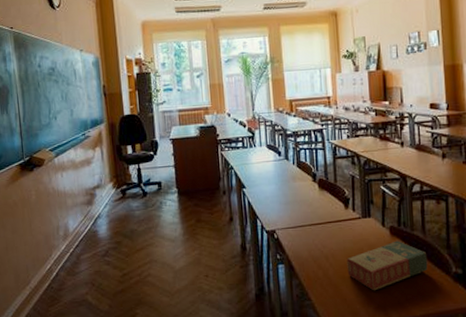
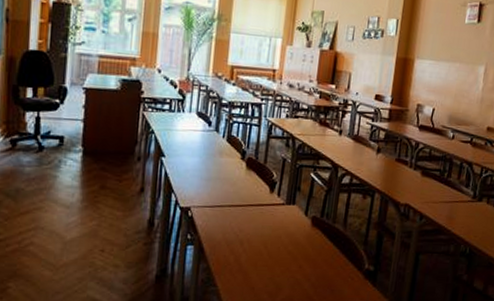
book: present [346,240,428,291] -> none [260,232,344,282]

